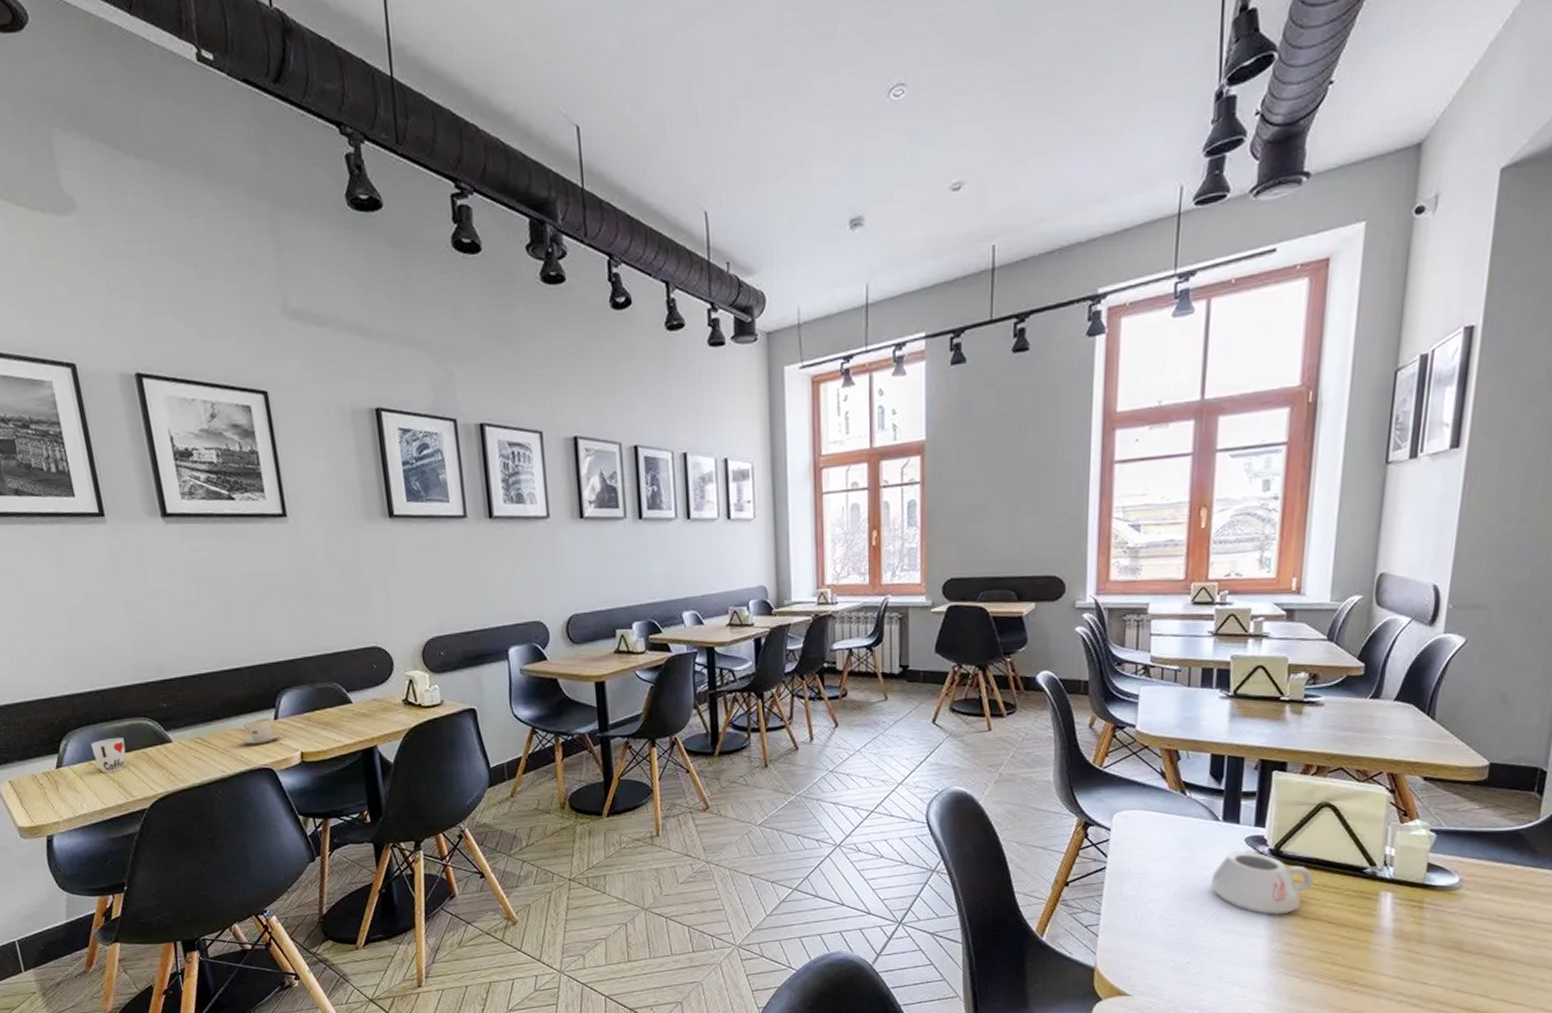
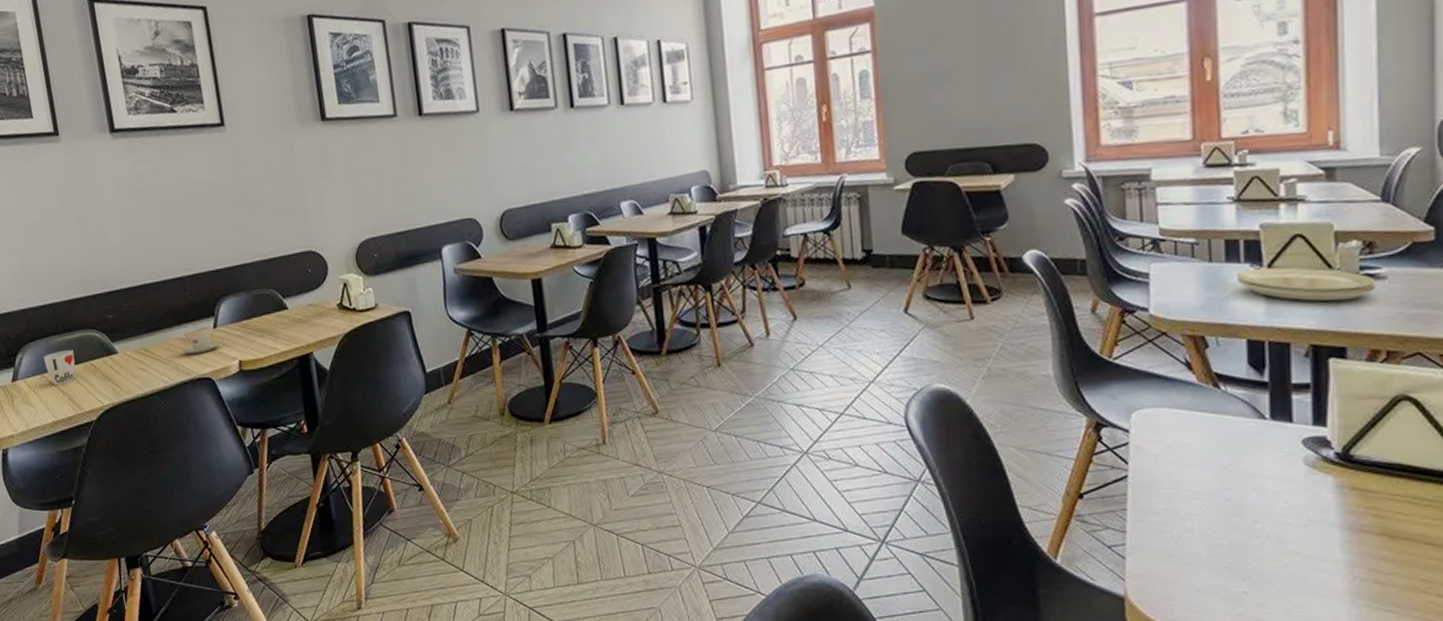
plate: none [1208,692,1315,724] -> present [1237,267,1376,302]
cup: present [1211,851,1314,915] -> none [1263,455,1399,534]

